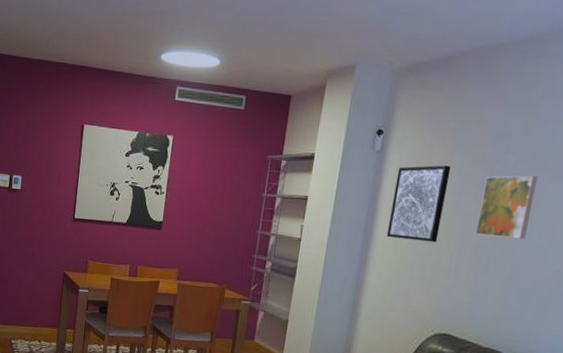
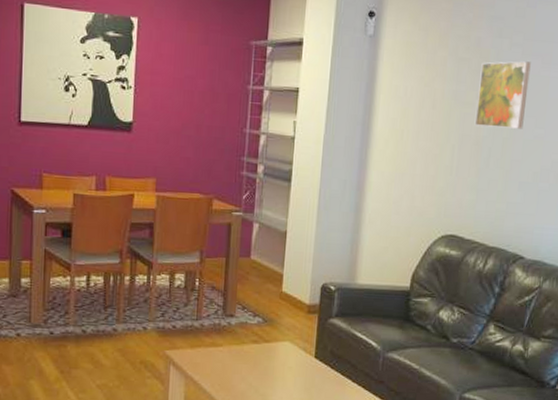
wall art: present [386,165,451,243] -> none [386,50,447,136]

